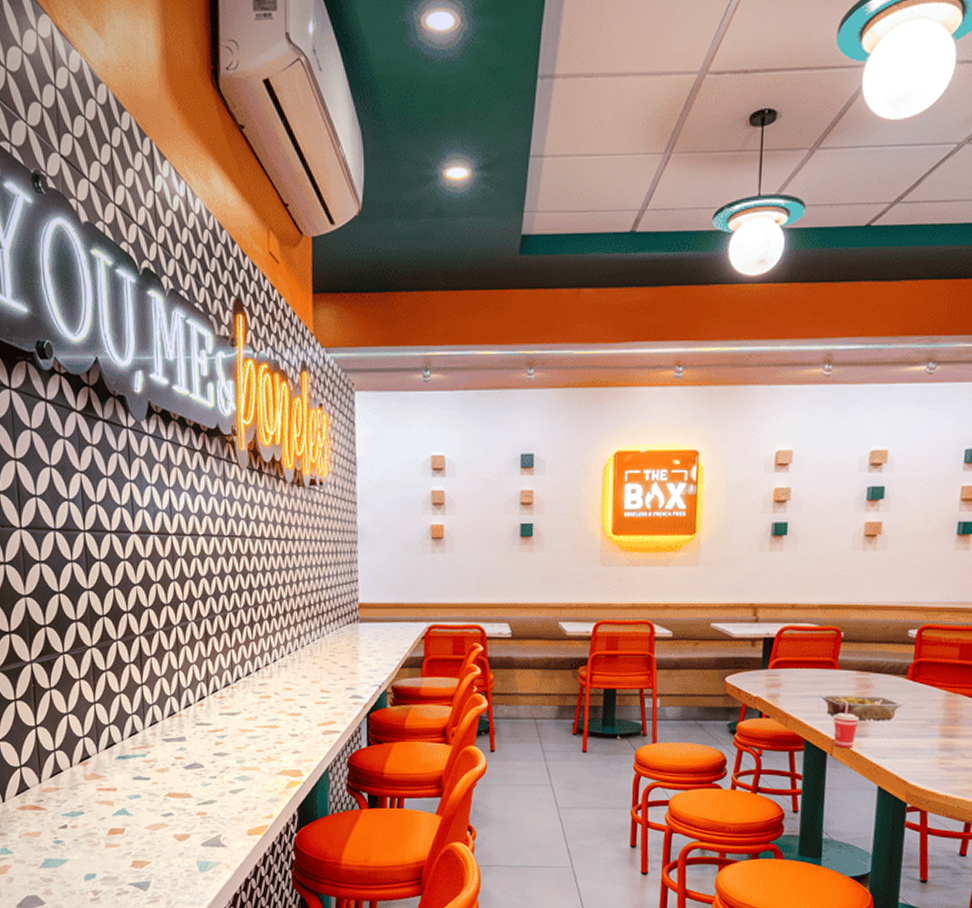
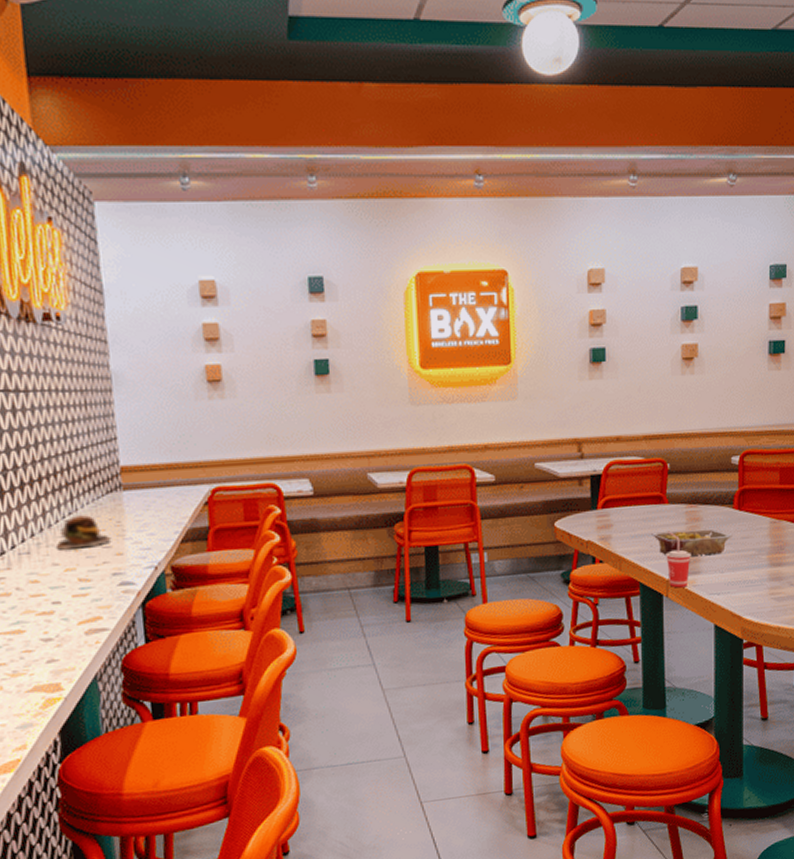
burger: none [307,640,348,666] -> present [57,515,111,550]

